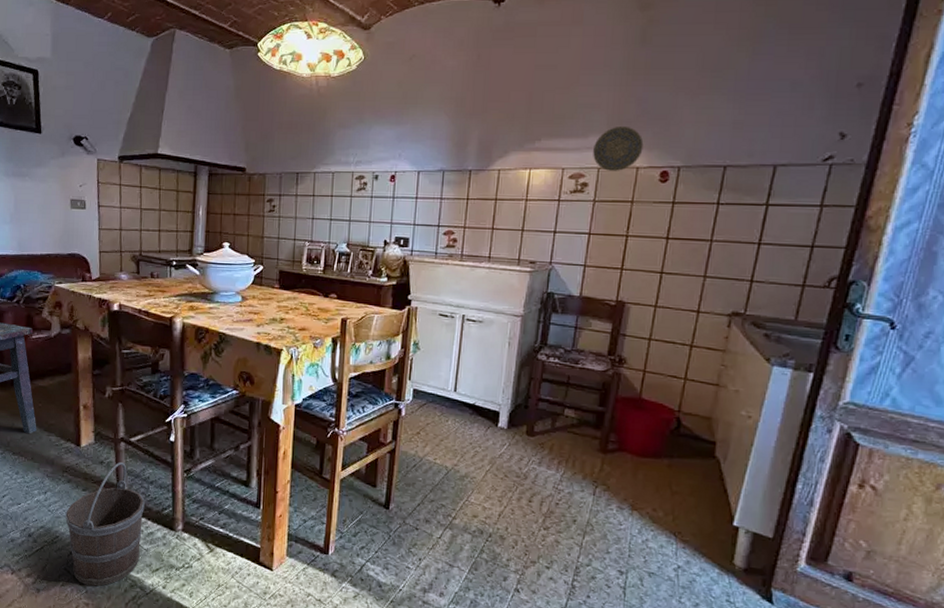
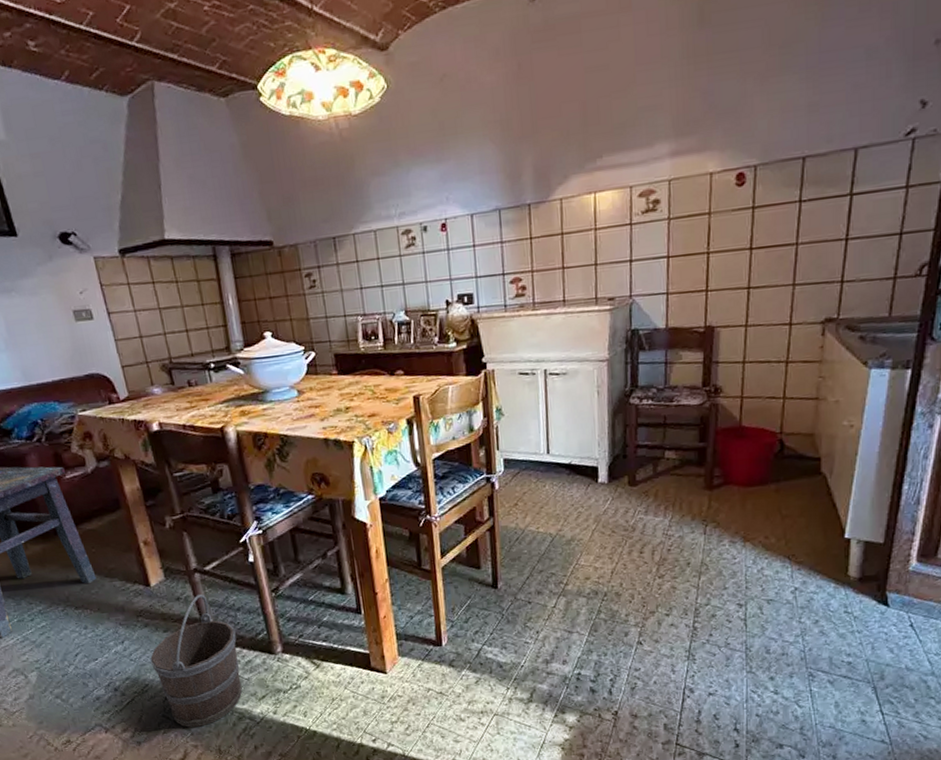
decorative plate: present [593,125,644,171] -> none [661,126,715,182]

